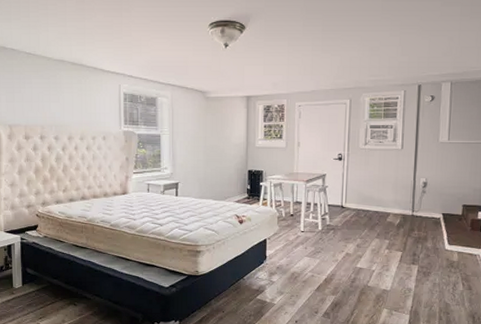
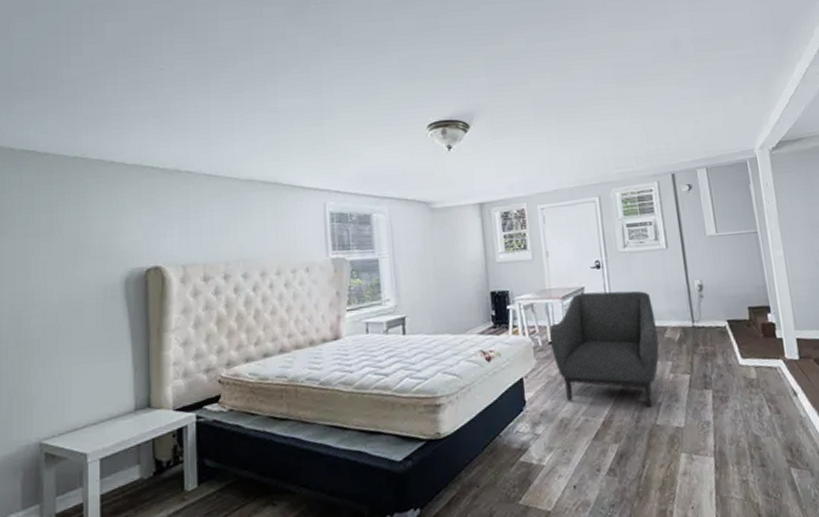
chair: none [291,178,382,272] -> present [549,290,659,407]

